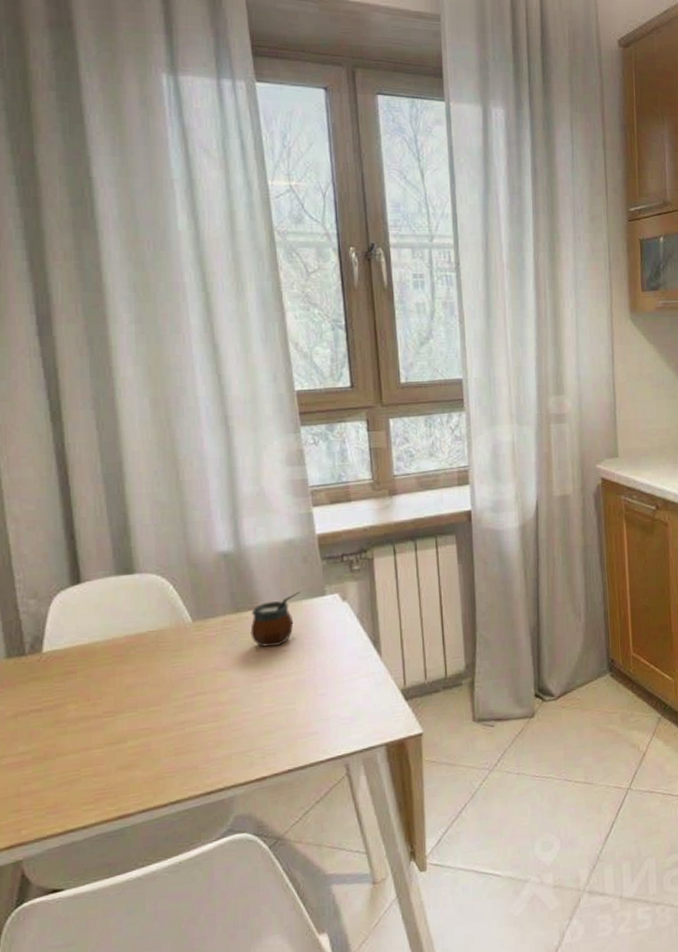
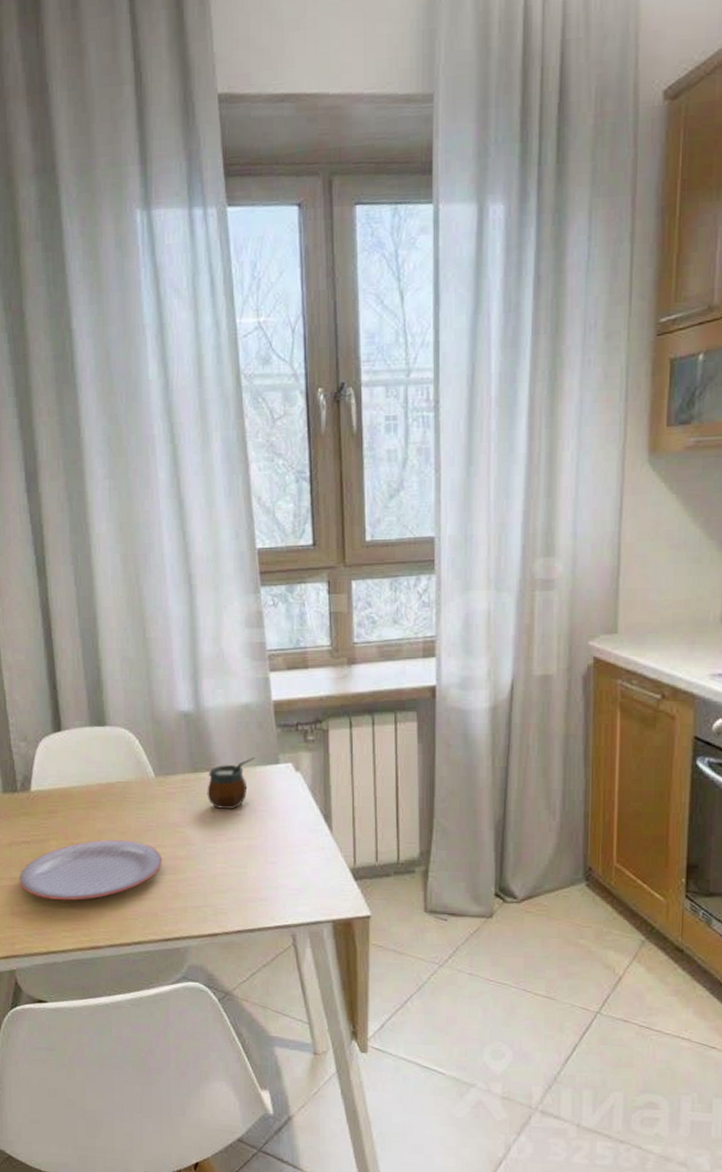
plate: none [27,692,203,771] -> present [19,839,163,900]

